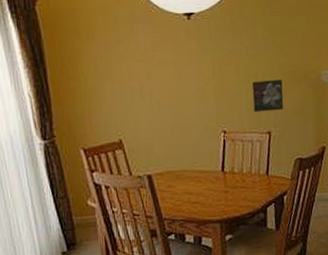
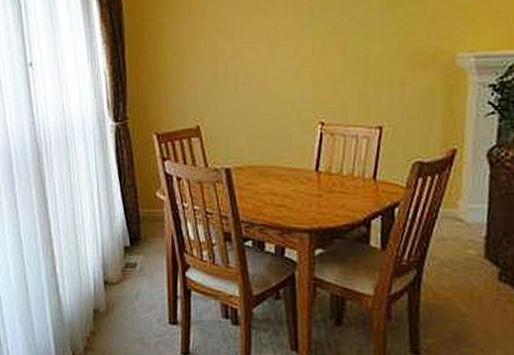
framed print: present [252,79,284,113] -> none [361,63,402,102]

